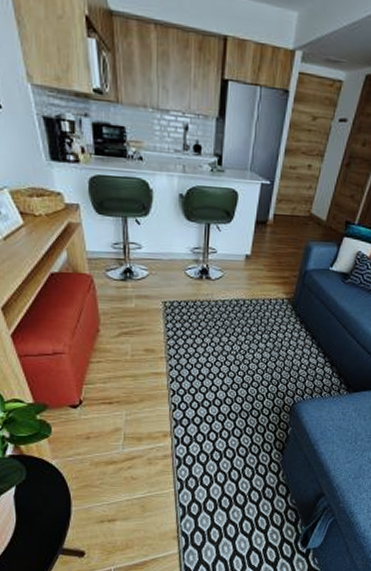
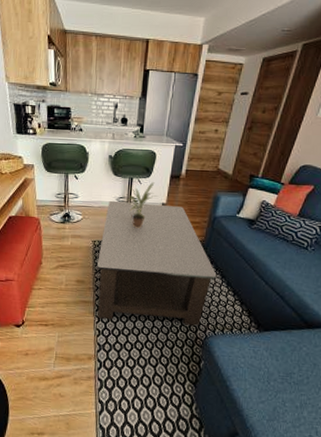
coffee table: none [170,251,307,392] -> present [97,200,217,326]
potted plant: none [204,229,241,285] -> present [127,182,158,228]

